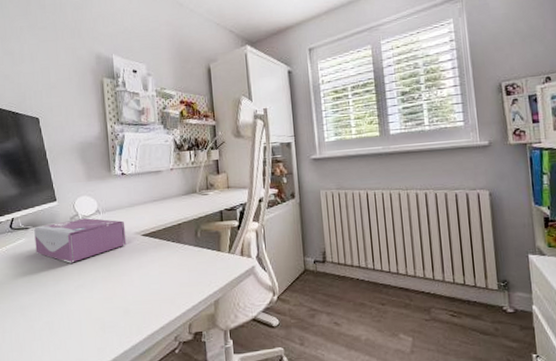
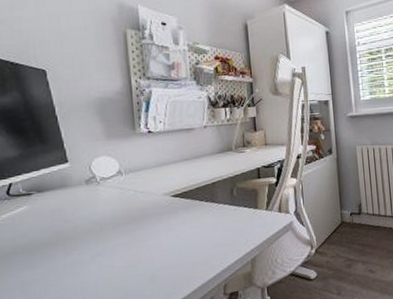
tissue box: present [34,218,127,263] -> none [39,180,154,231]

